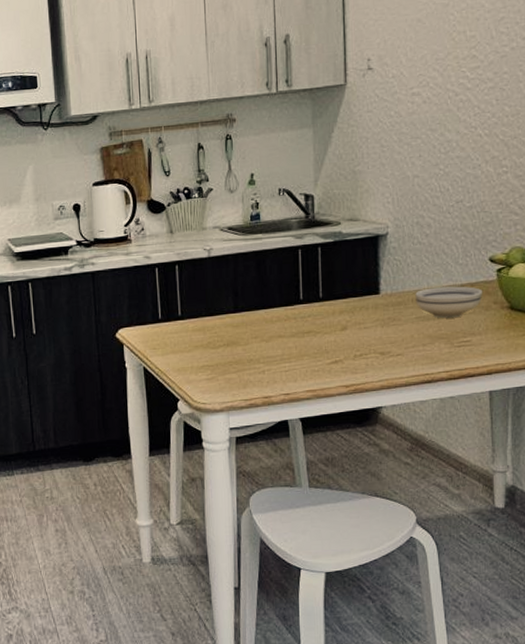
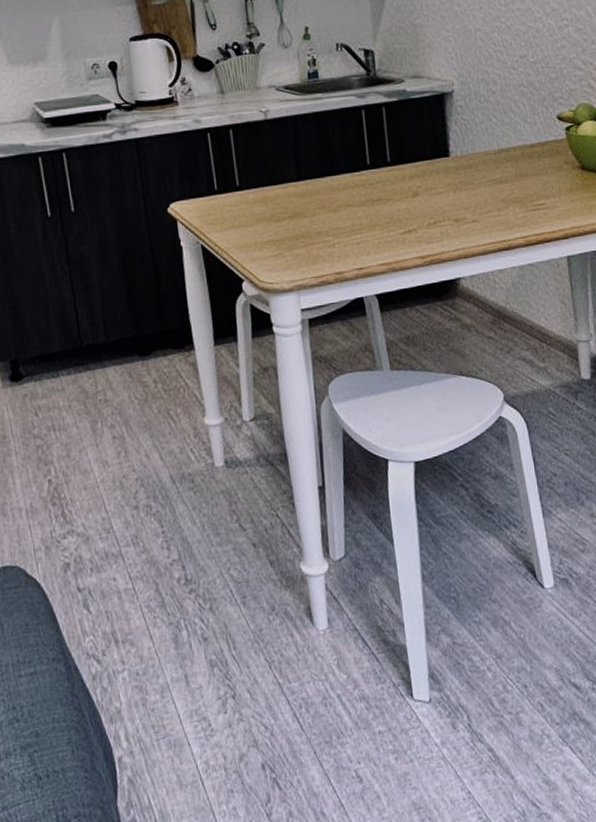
bowl: present [415,286,482,318] -> none [486,146,553,180]

